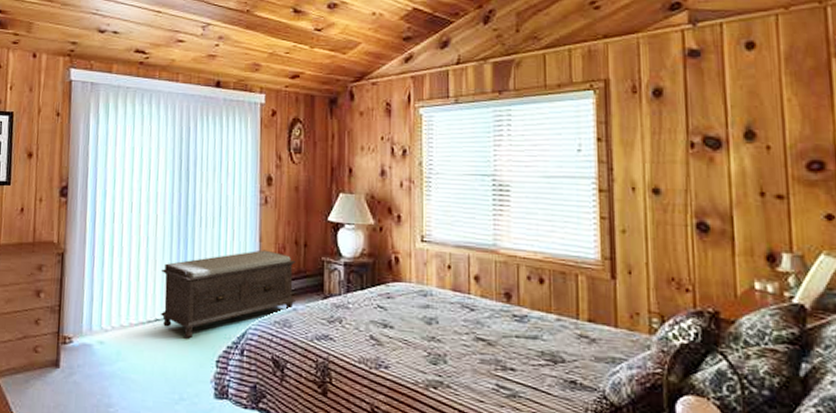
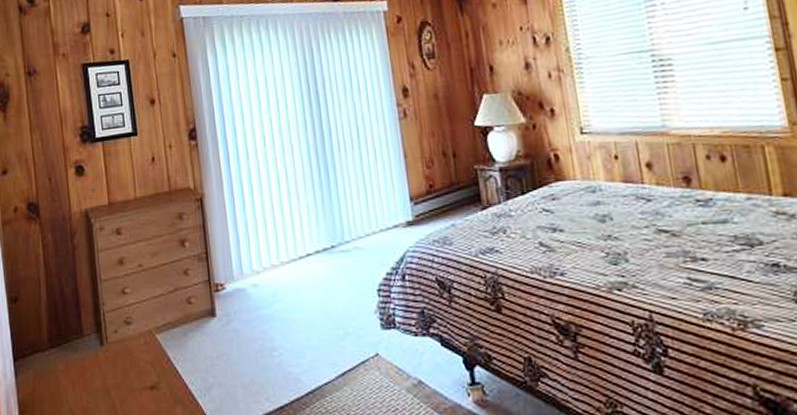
bench: present [161,249,296,339] -> none [306,166,453,271]

